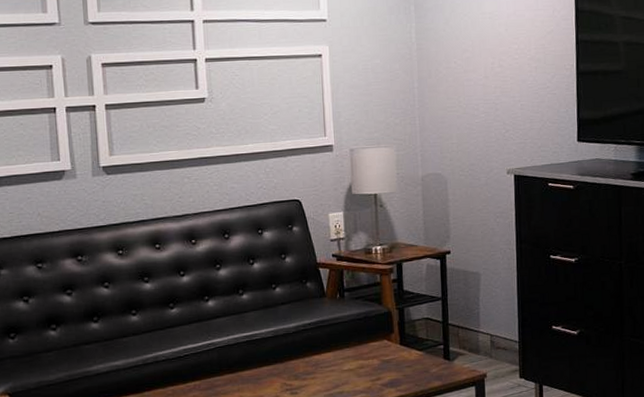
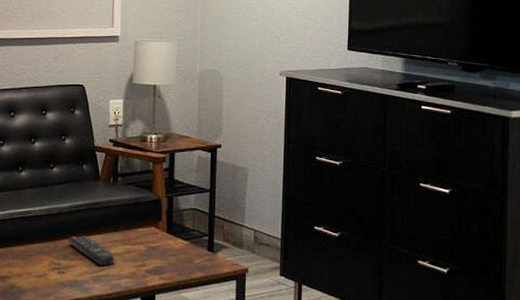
remote control: none [297,354,348,384] -> present [67,236,115,267]

